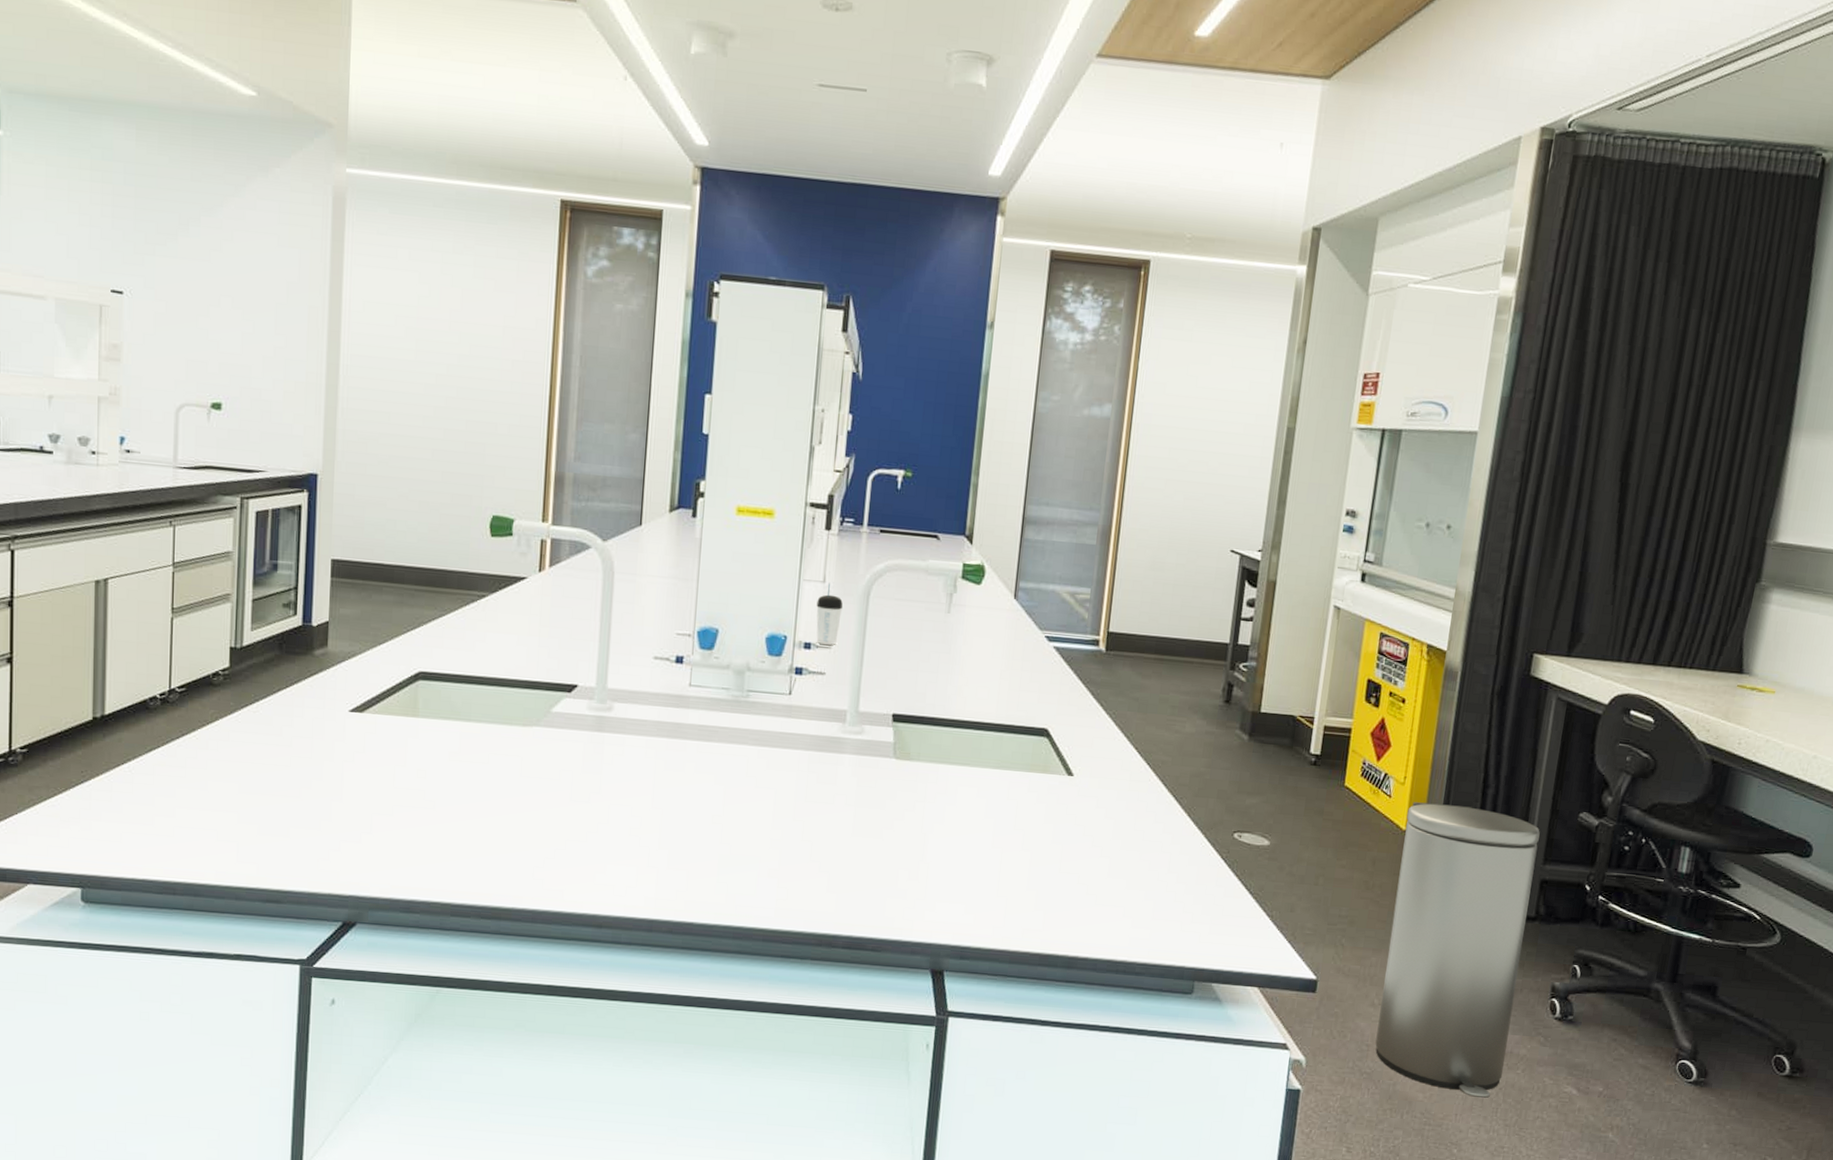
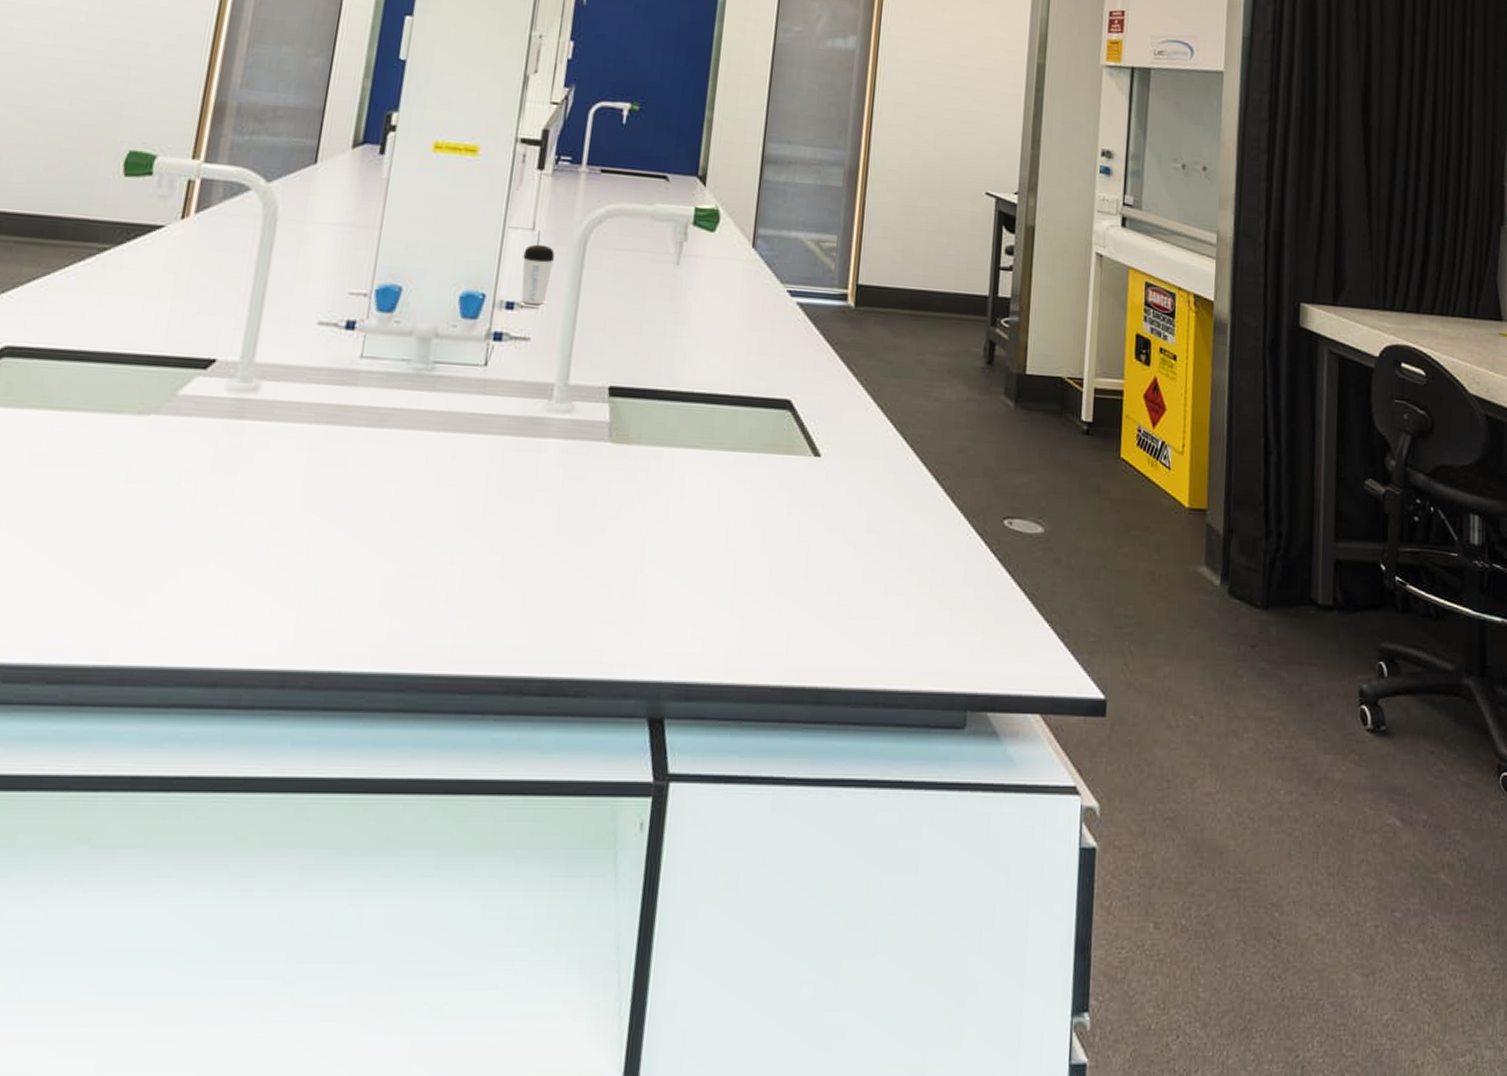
pedal bin: present [1375,802,1540,1098] -> none [1176,474,1328,839]

